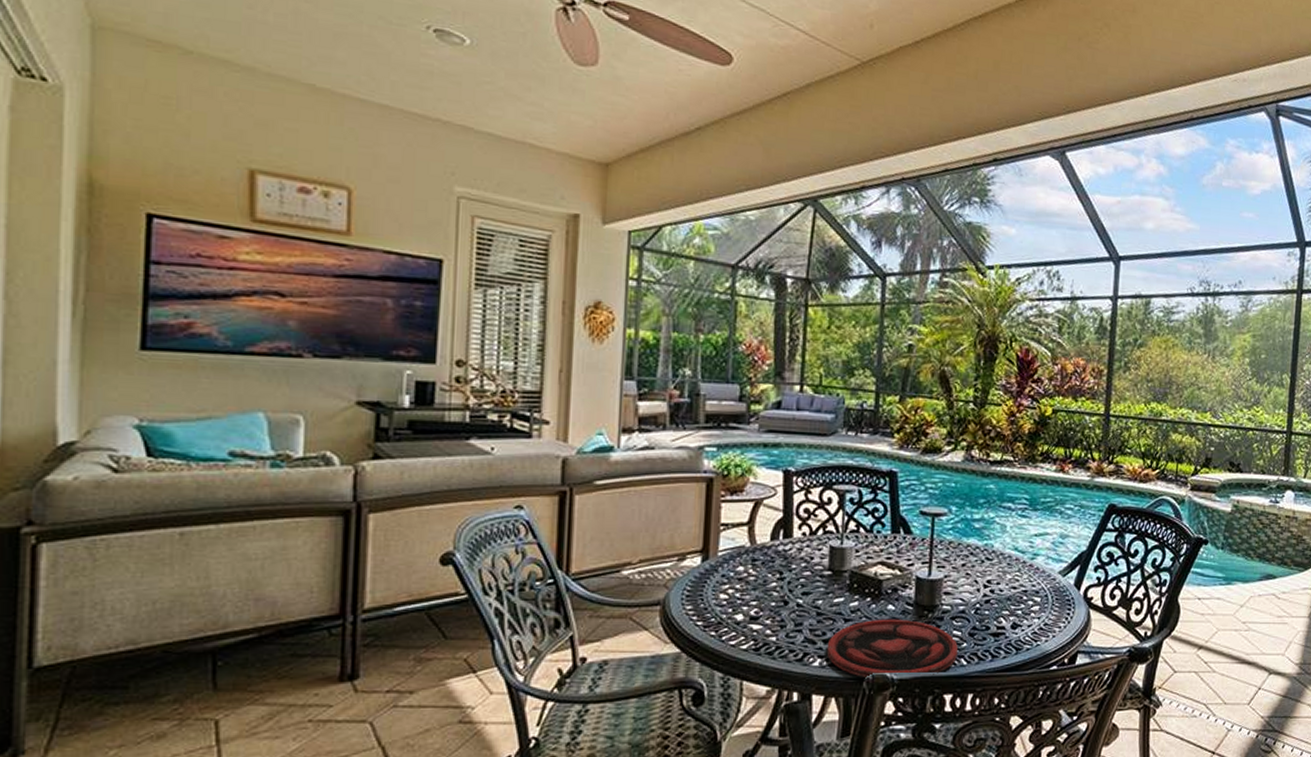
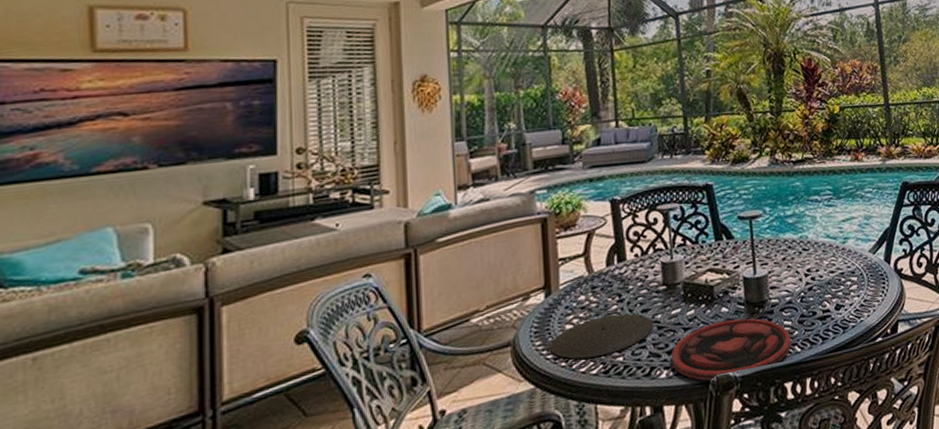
plate: none [701,591,813,632] -> present [550,313,654,359]

